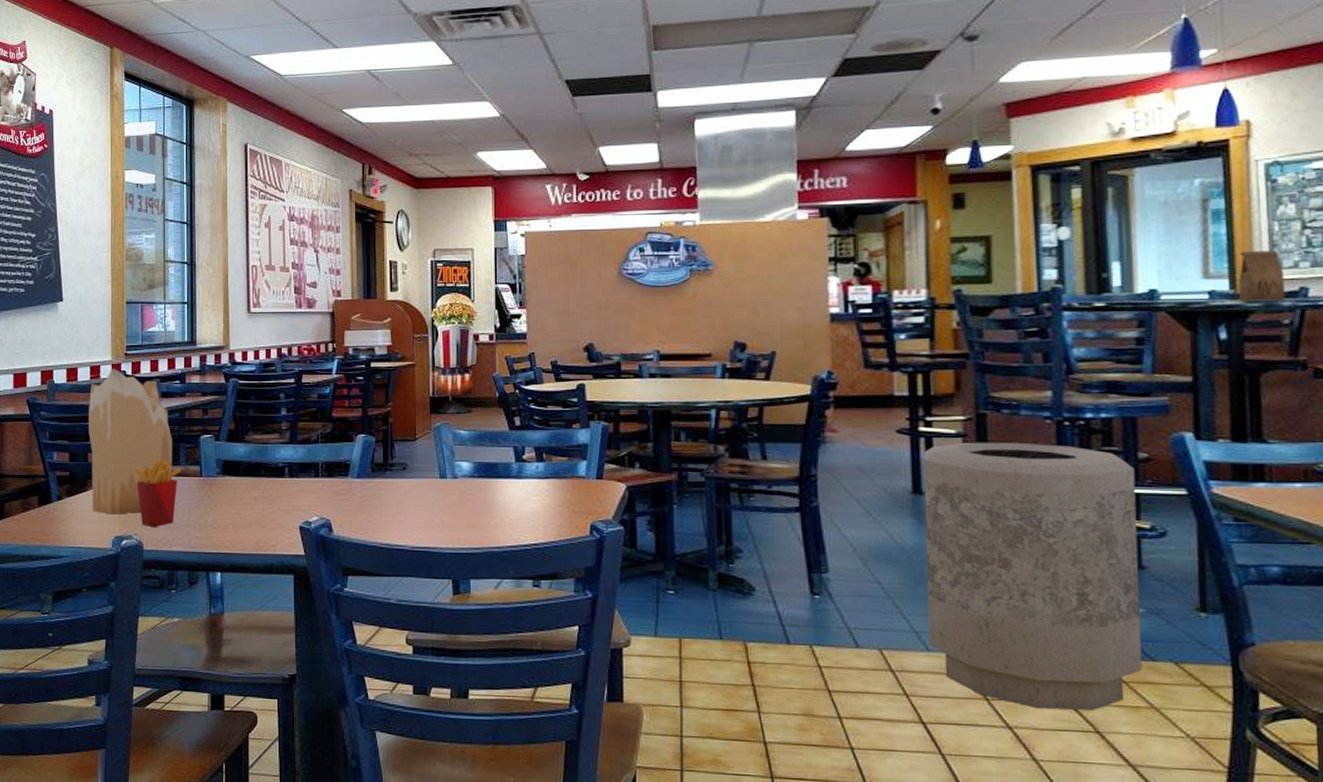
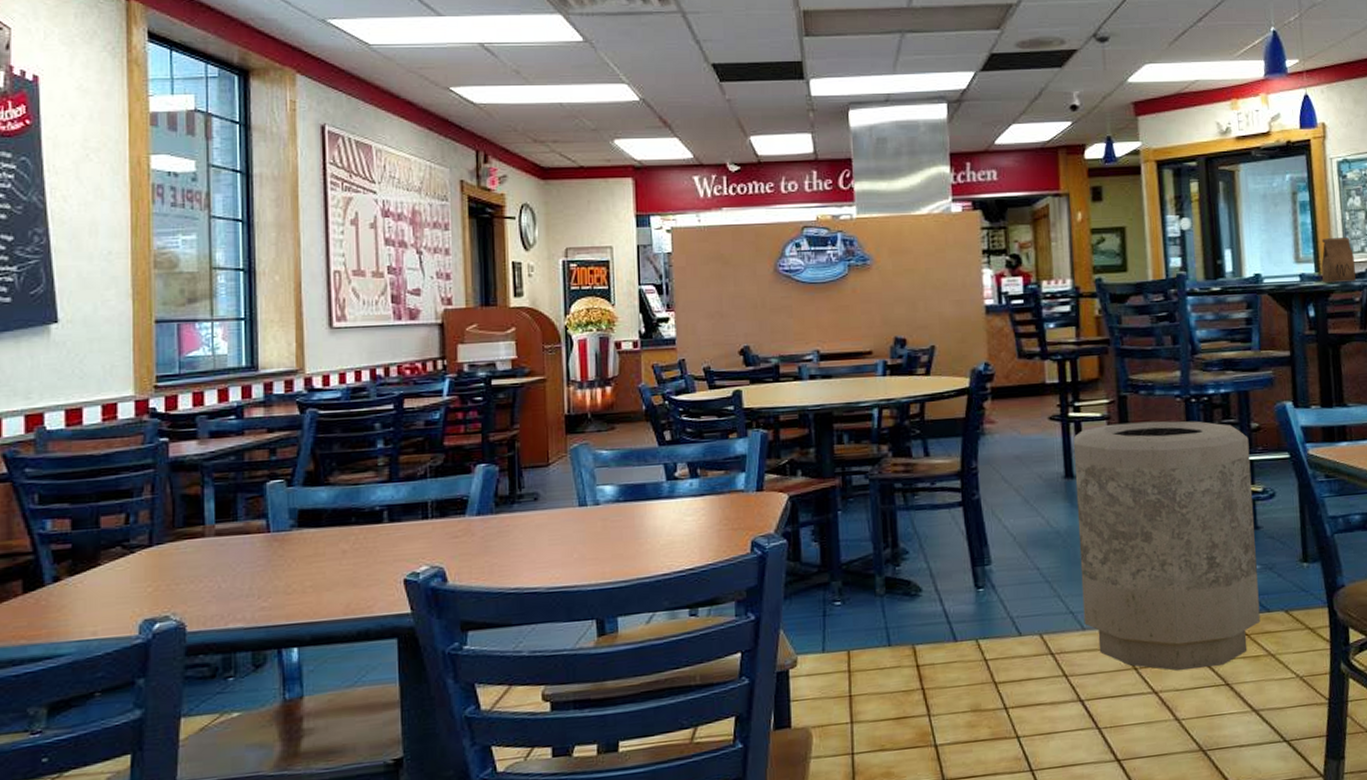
paper bag: present [88,368,173,514] -> none [99,405,227,593]
french fries: present [136,459,182,528] -> none [173,515,241,603]

